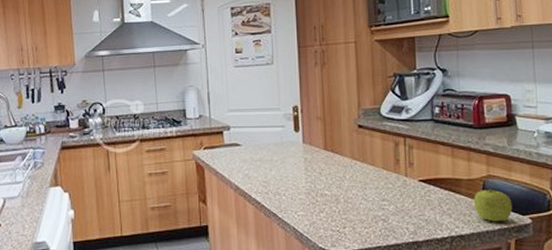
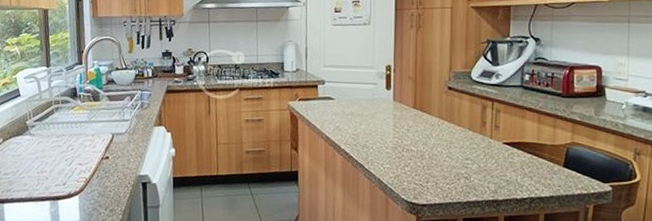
fruit: present [473,187,513,222] -> none [555,154,594,188]

